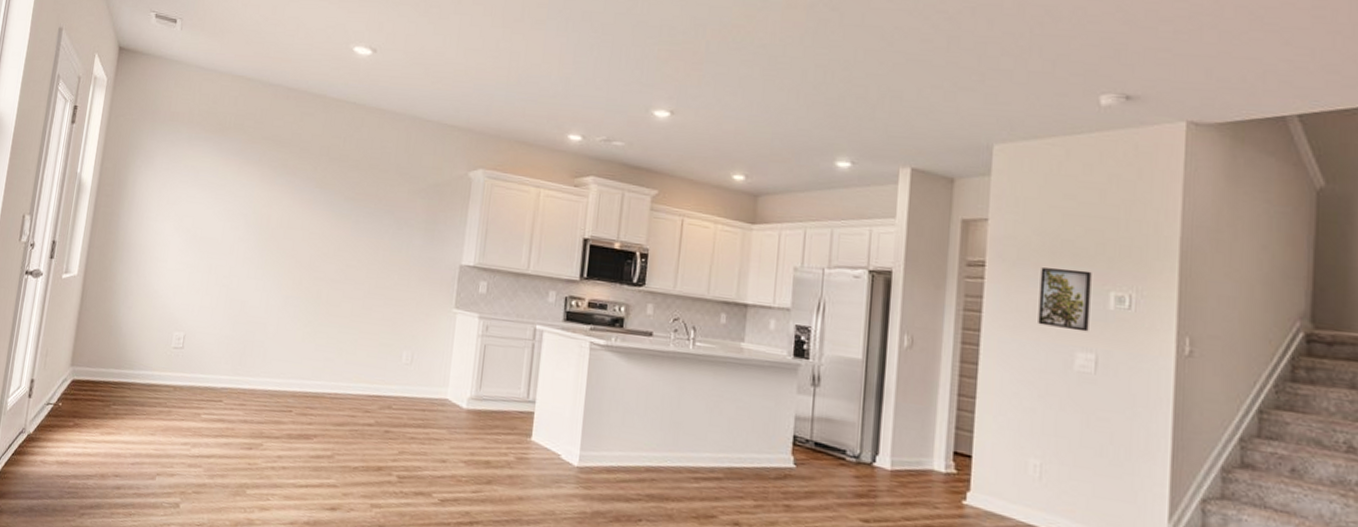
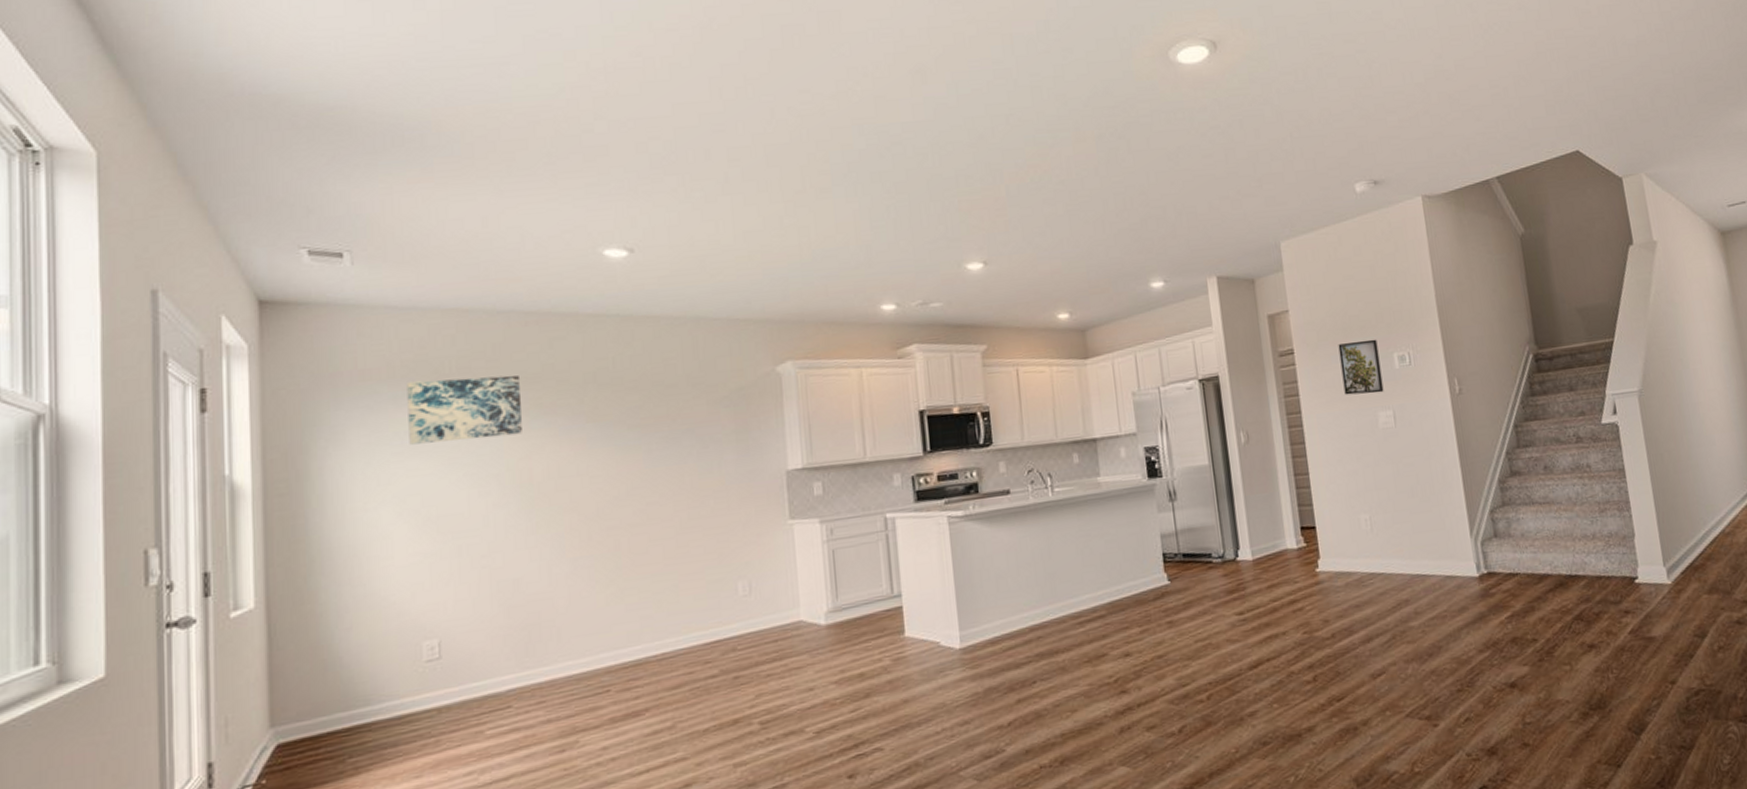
wall art: none [193,128,275,186] -> present [407,375,522,445]

